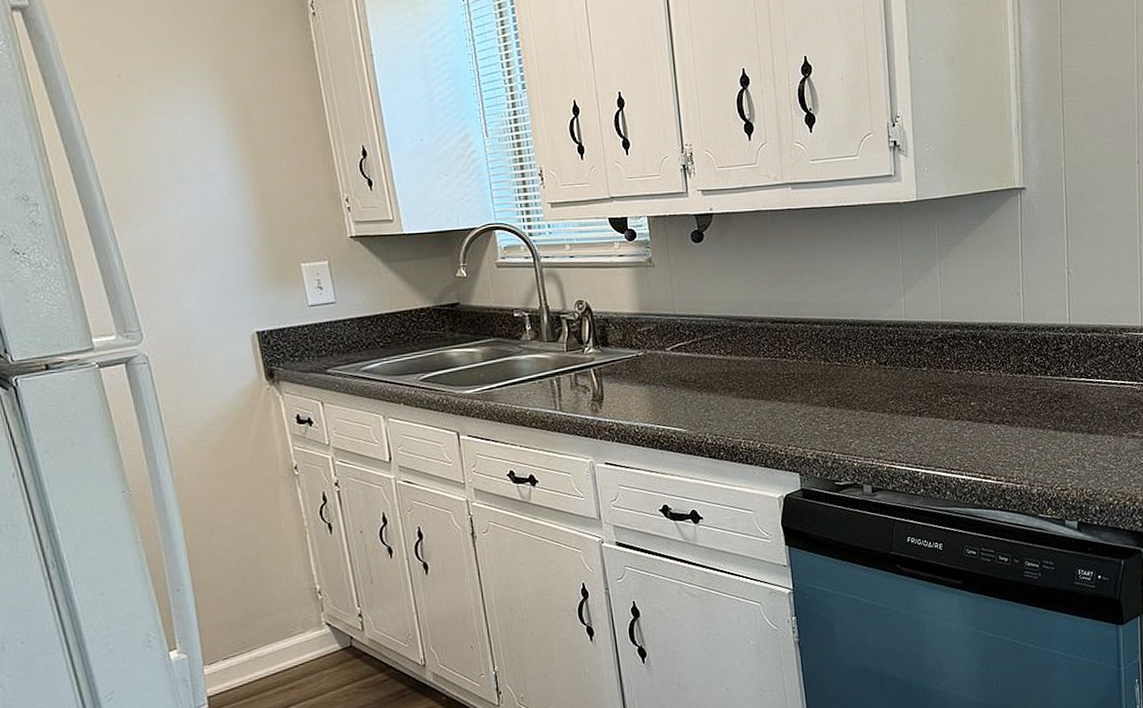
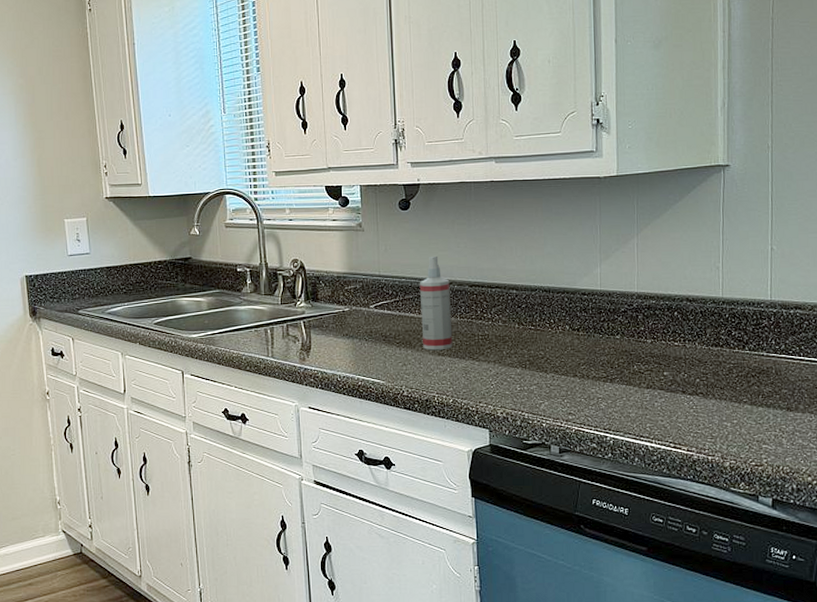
spray bottle: none [718,291,758,393] -> present [419,256,453,351]

